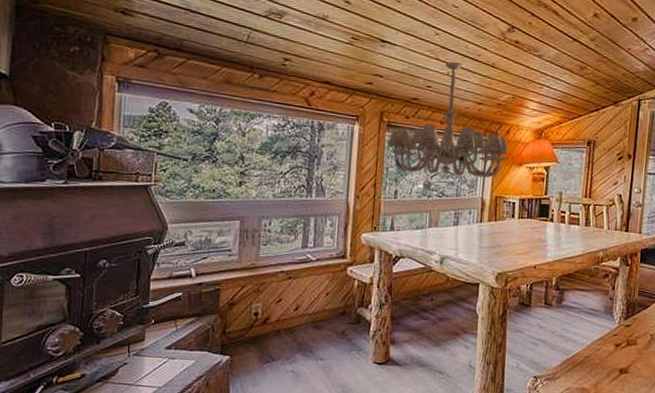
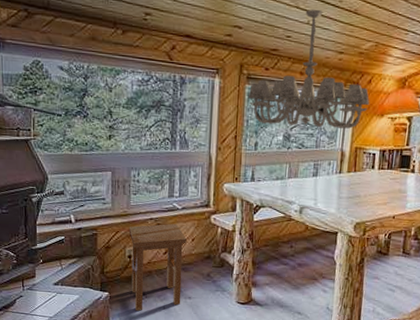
stool: none [256,276,320,376] -> present [129,223,187,311]

